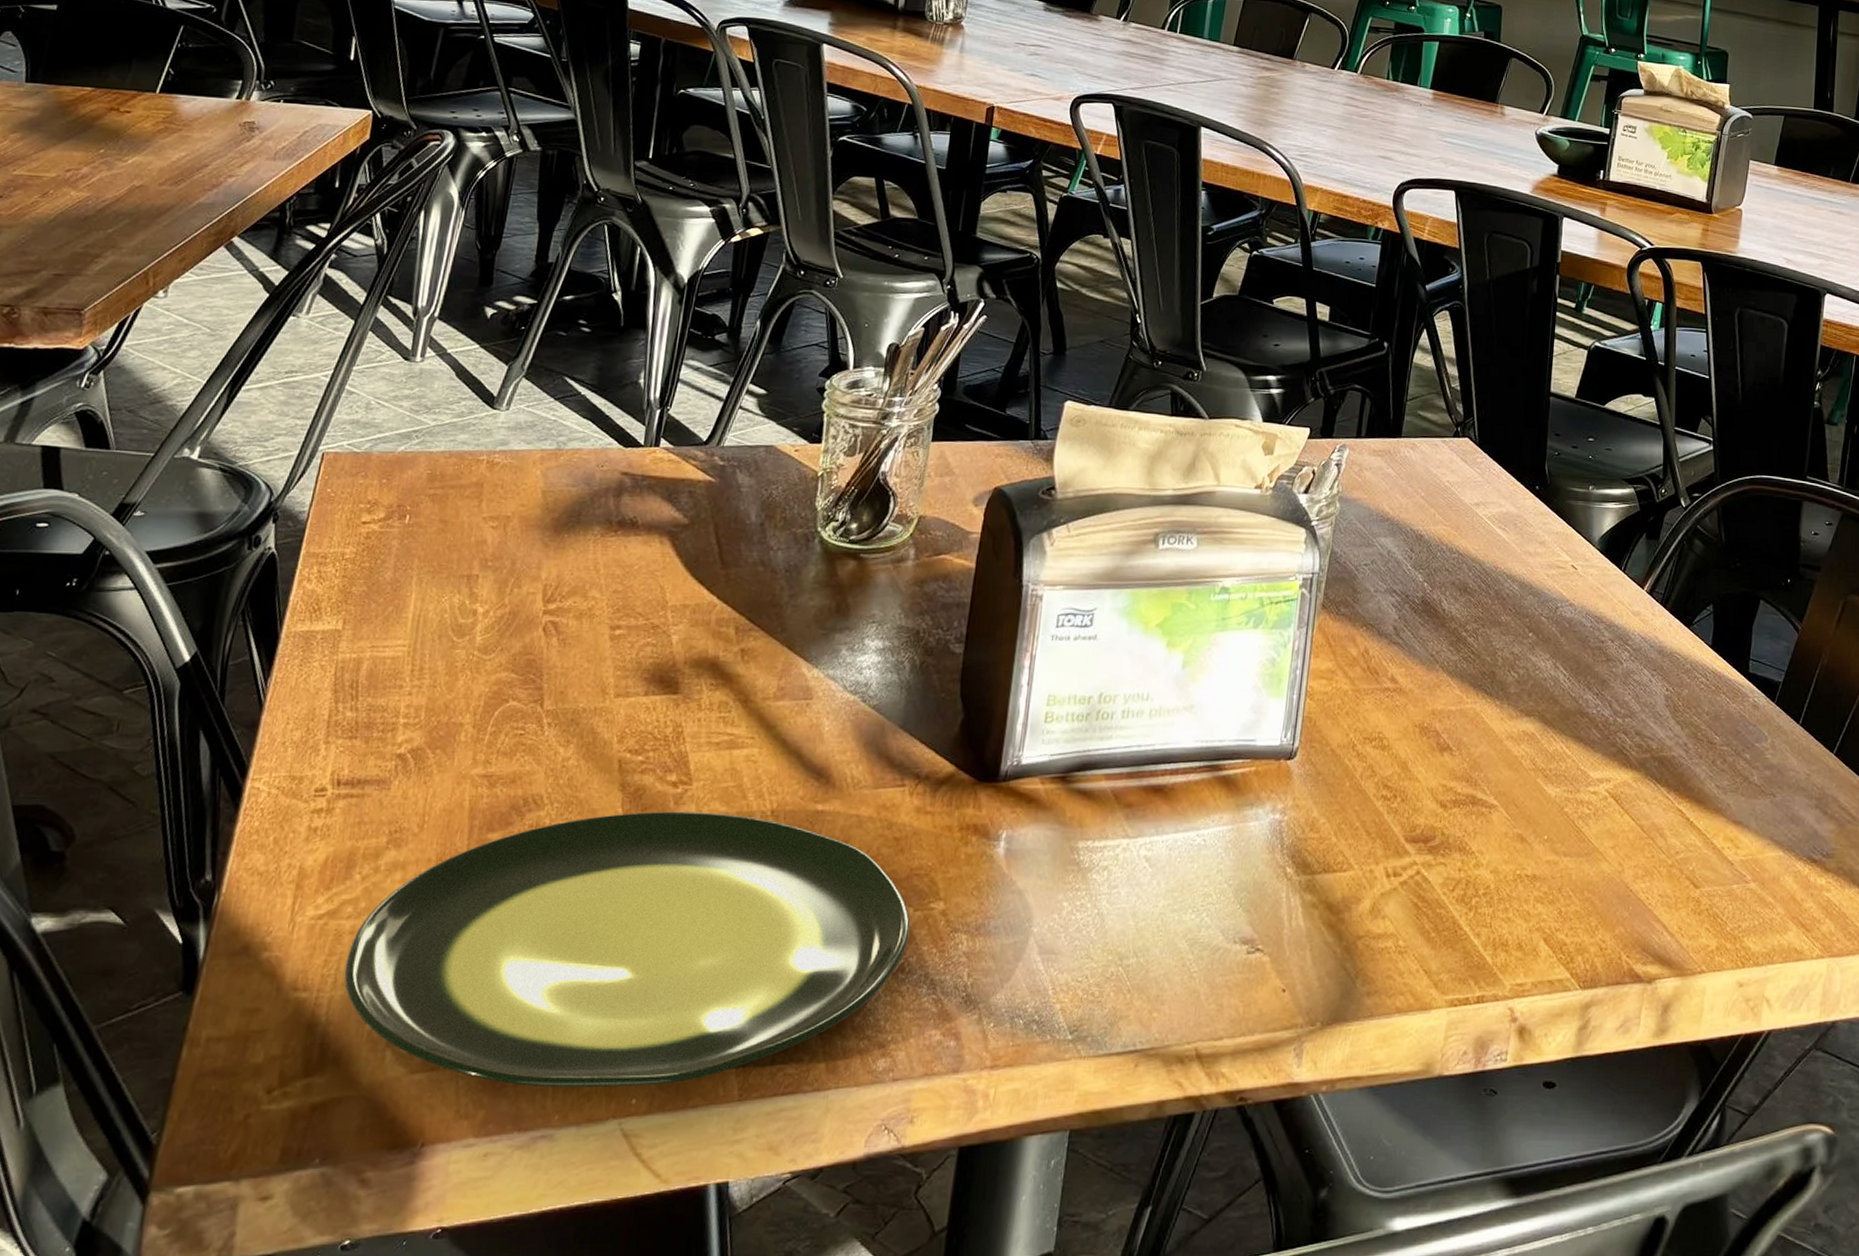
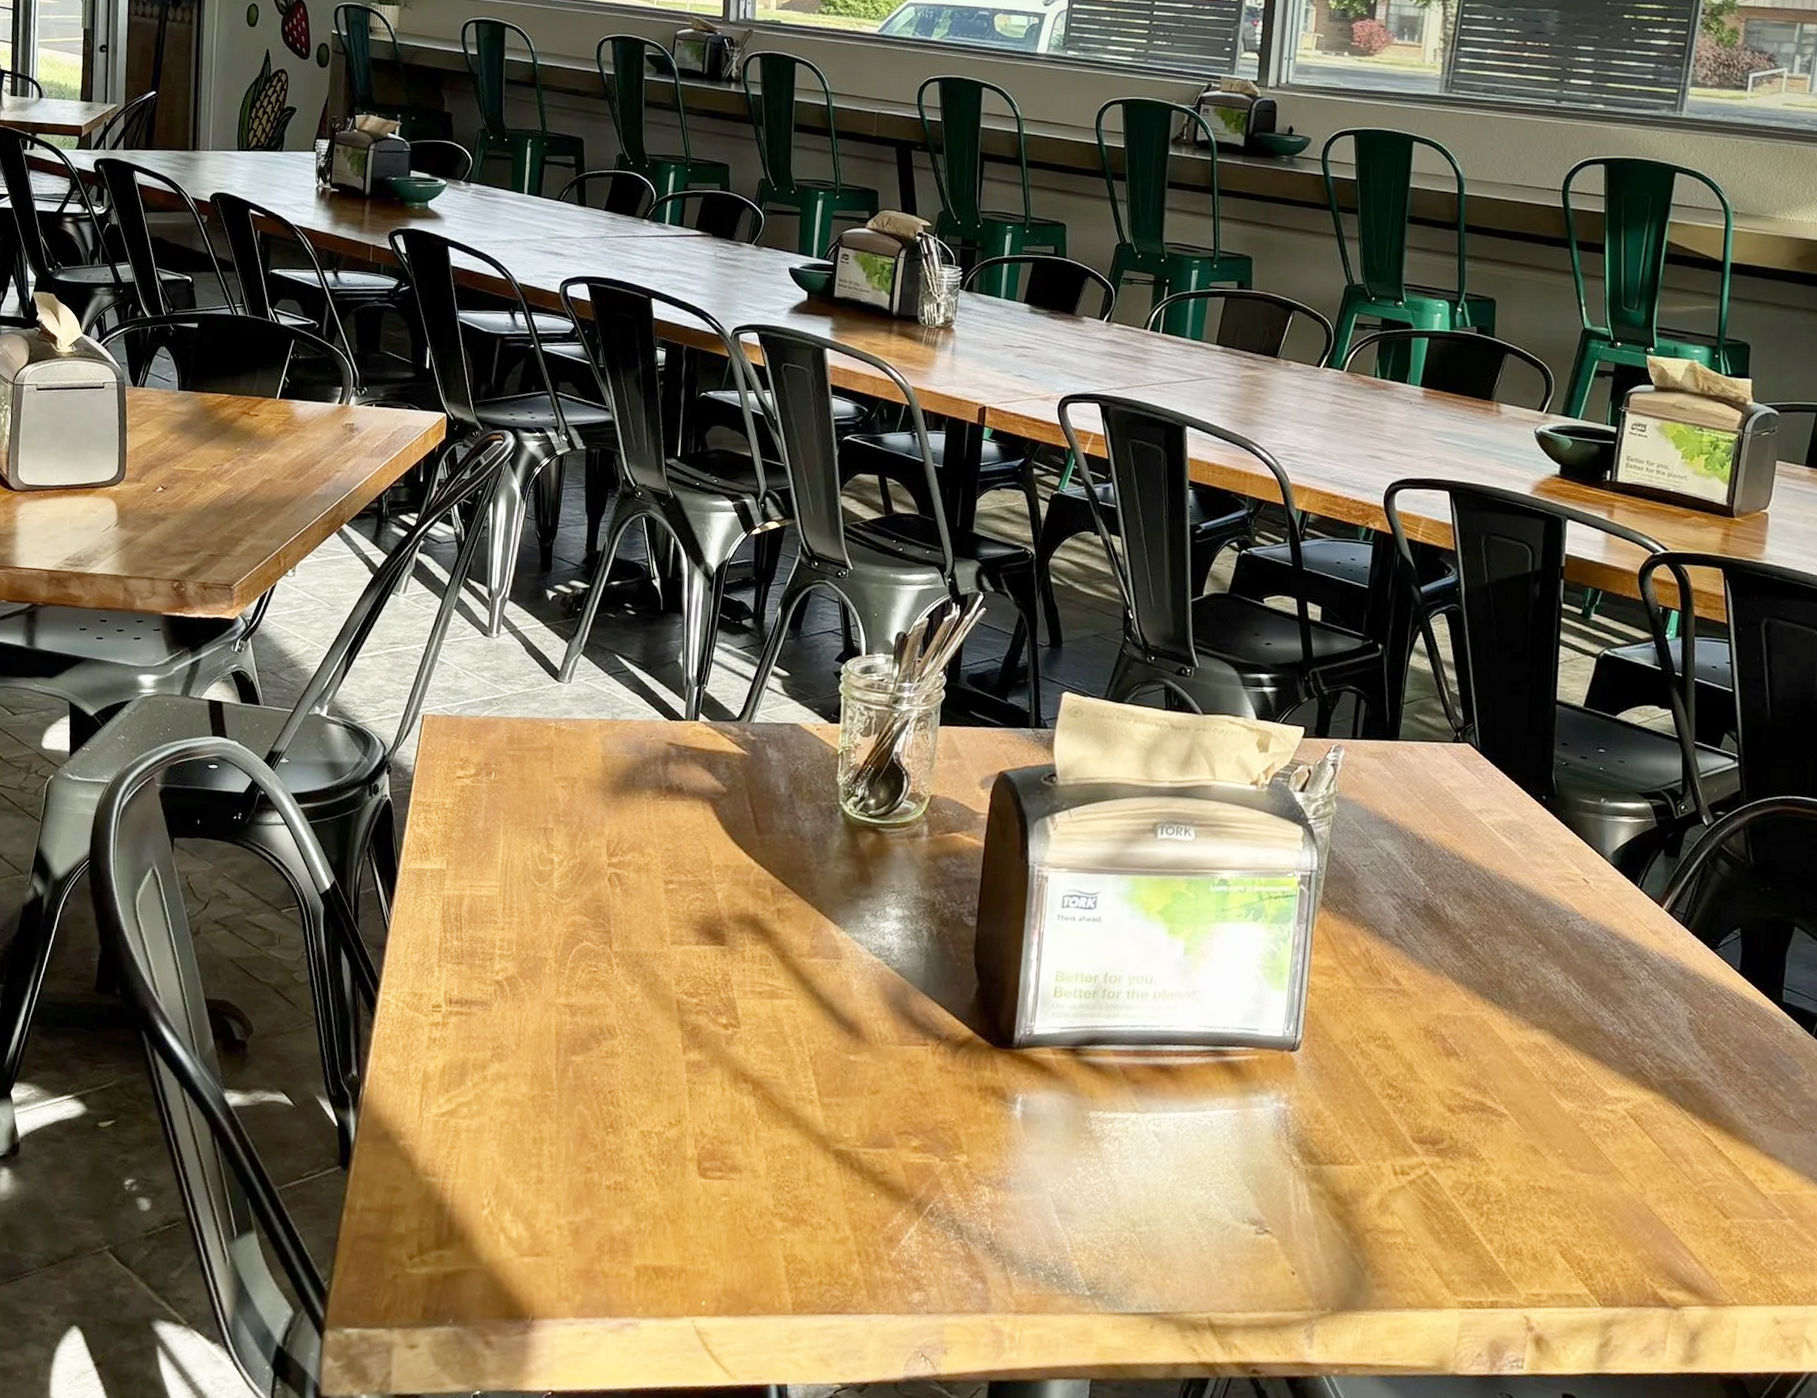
plate: present [344,811,911,1088] -> none [463,1048,937,1292]

